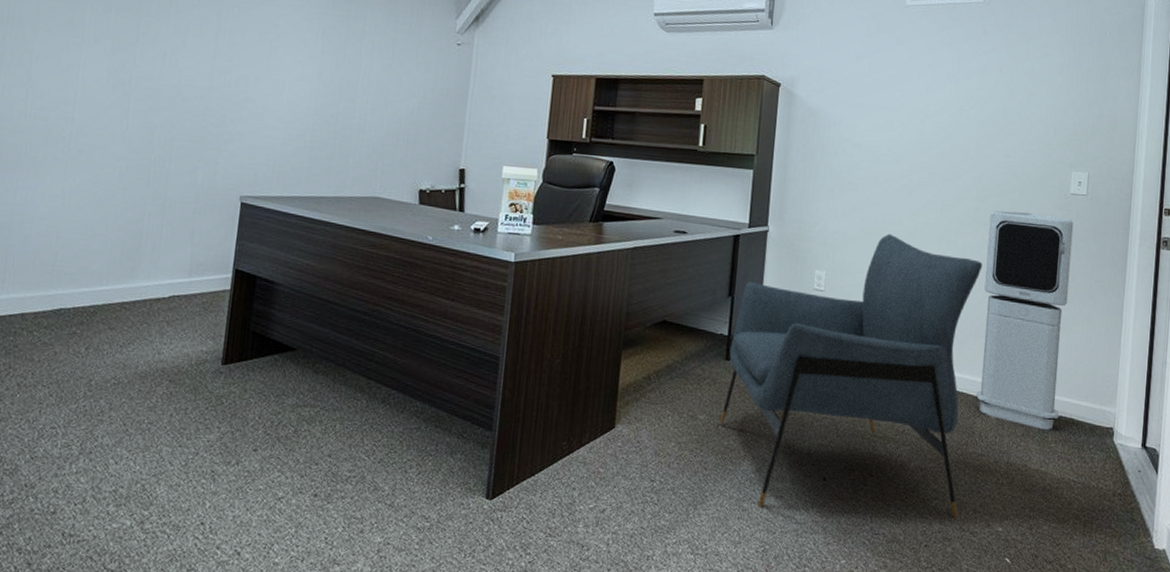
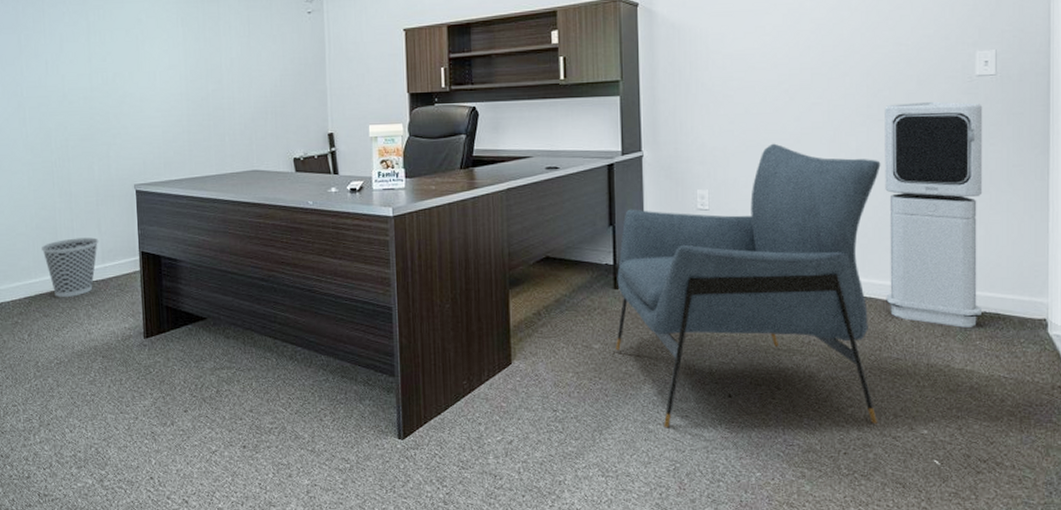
wastebasket: none [120,246,189,311] -> present [42,237,99,297]

